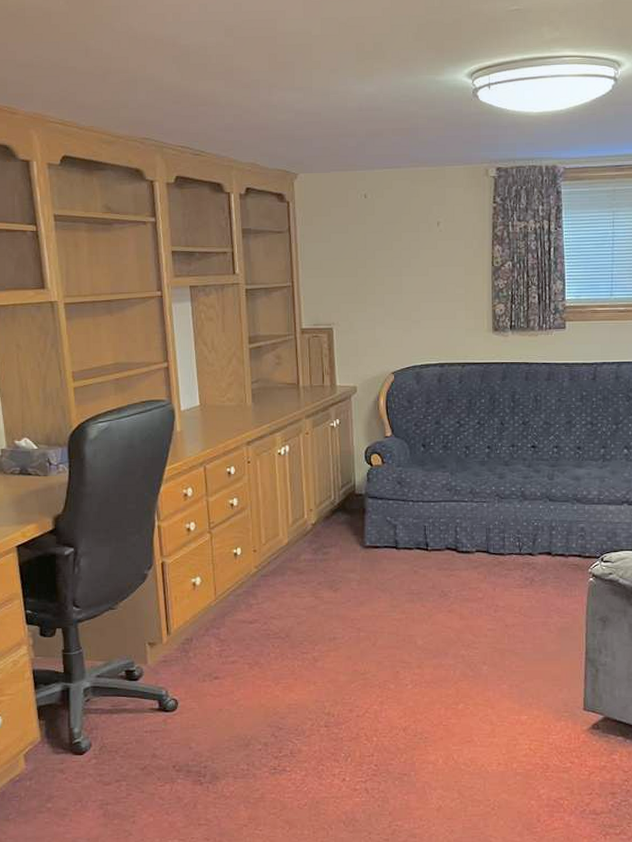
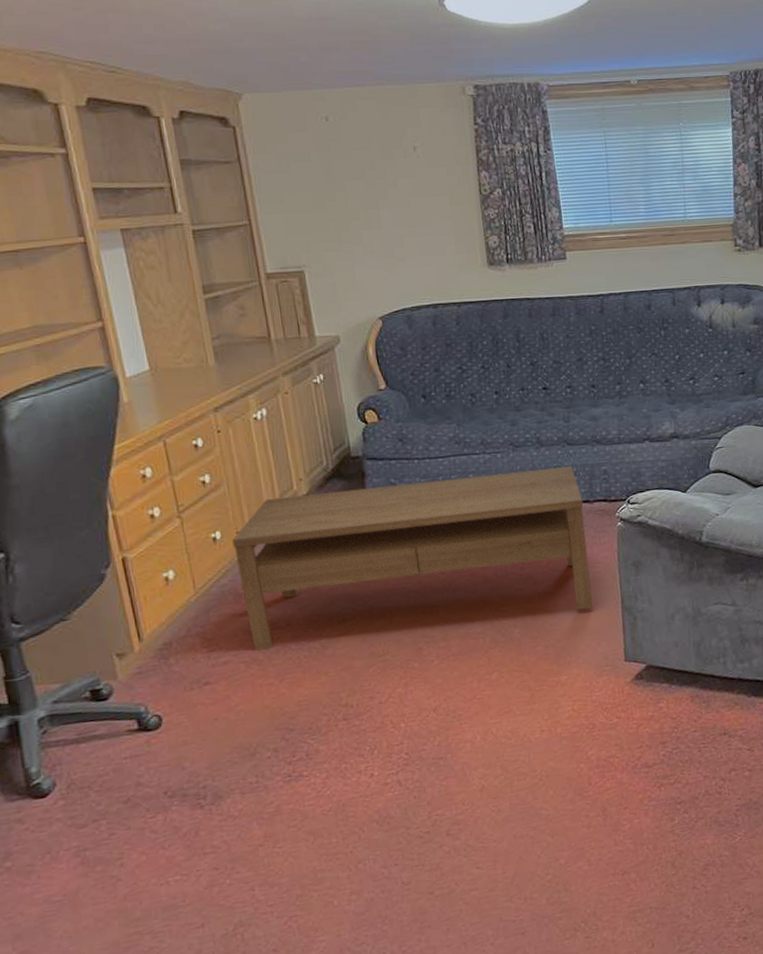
coffee table: none [250,521,559,655] -> present [232,466,593,651]

